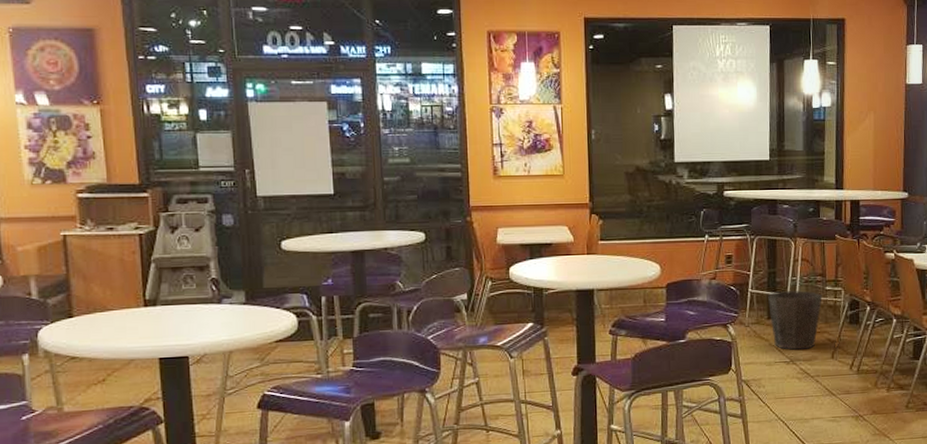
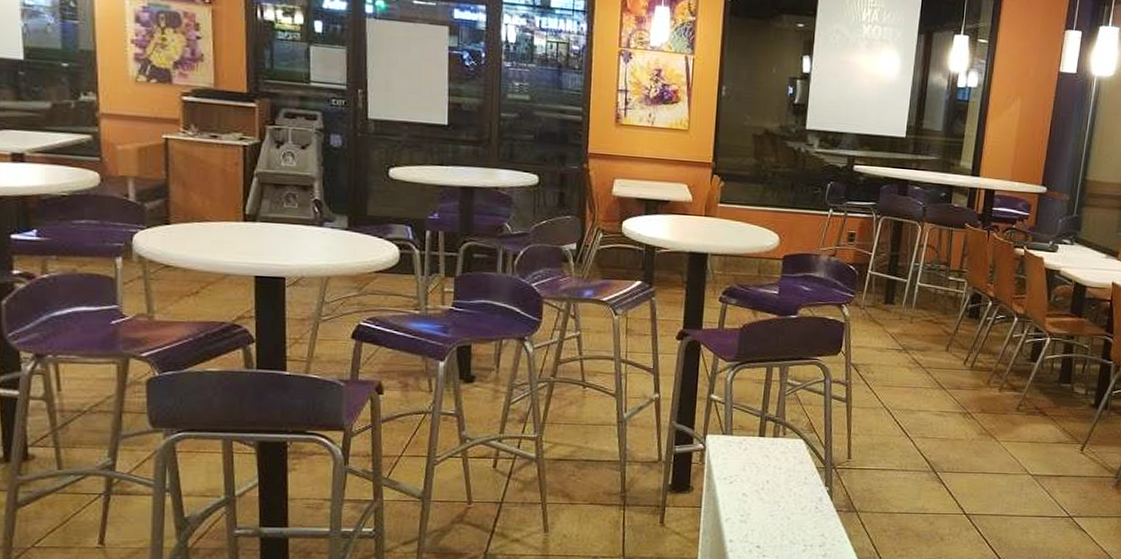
waste bin: present [767,290,823,351] -> none [886,275,944,340]

